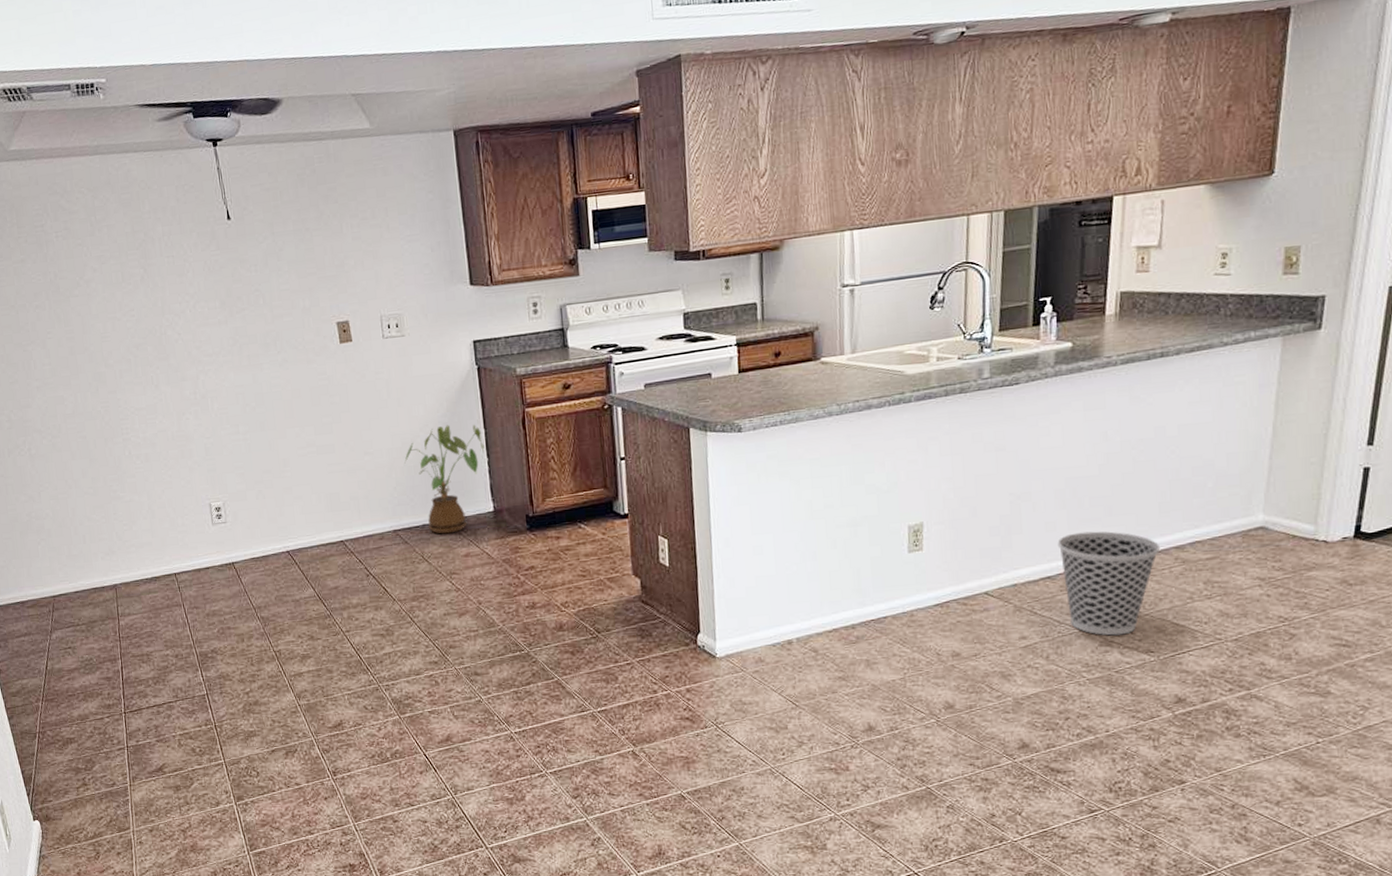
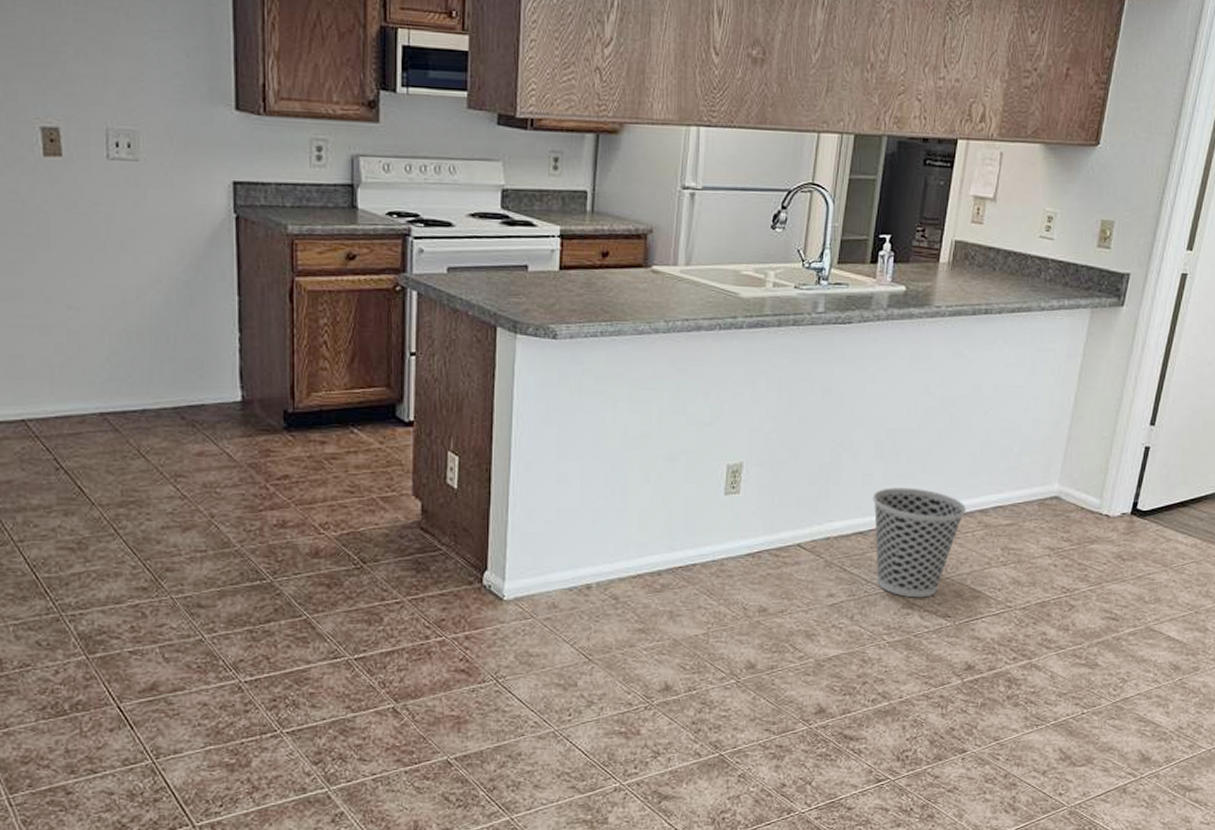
house plant: present [404,424,485,534] -> none [123,284,236,424]

